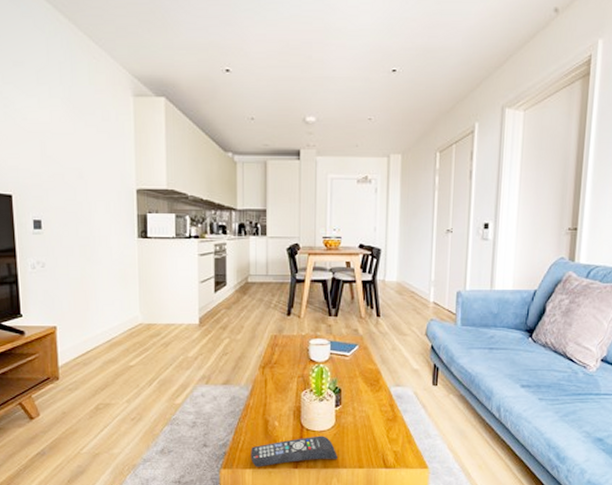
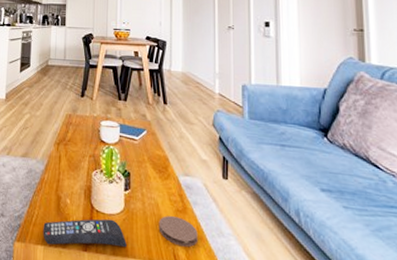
coaster: none [369,426,407,452] -> present [158,216,198,248]

